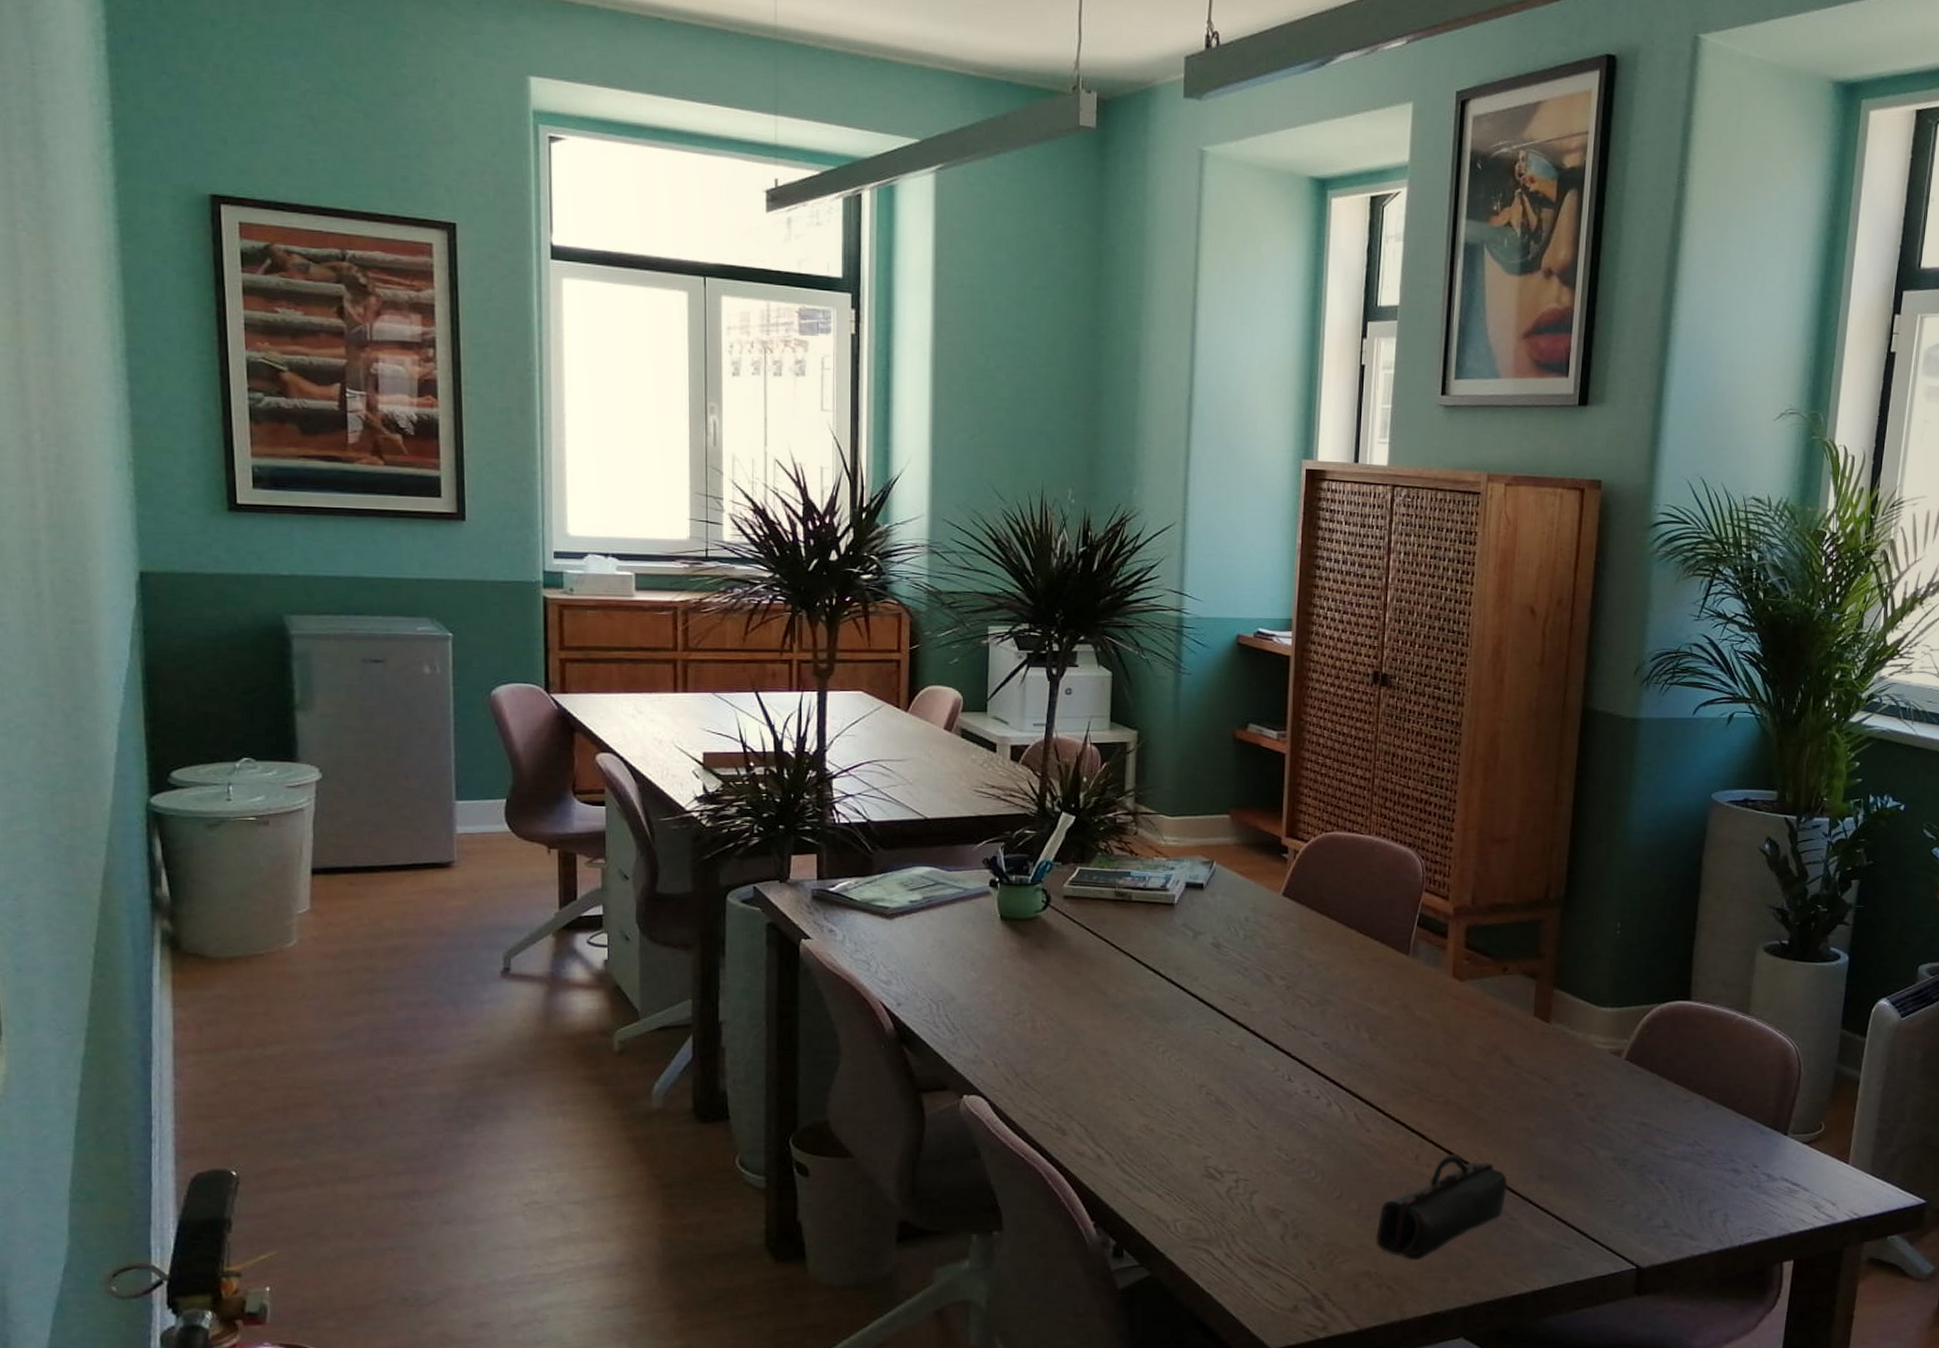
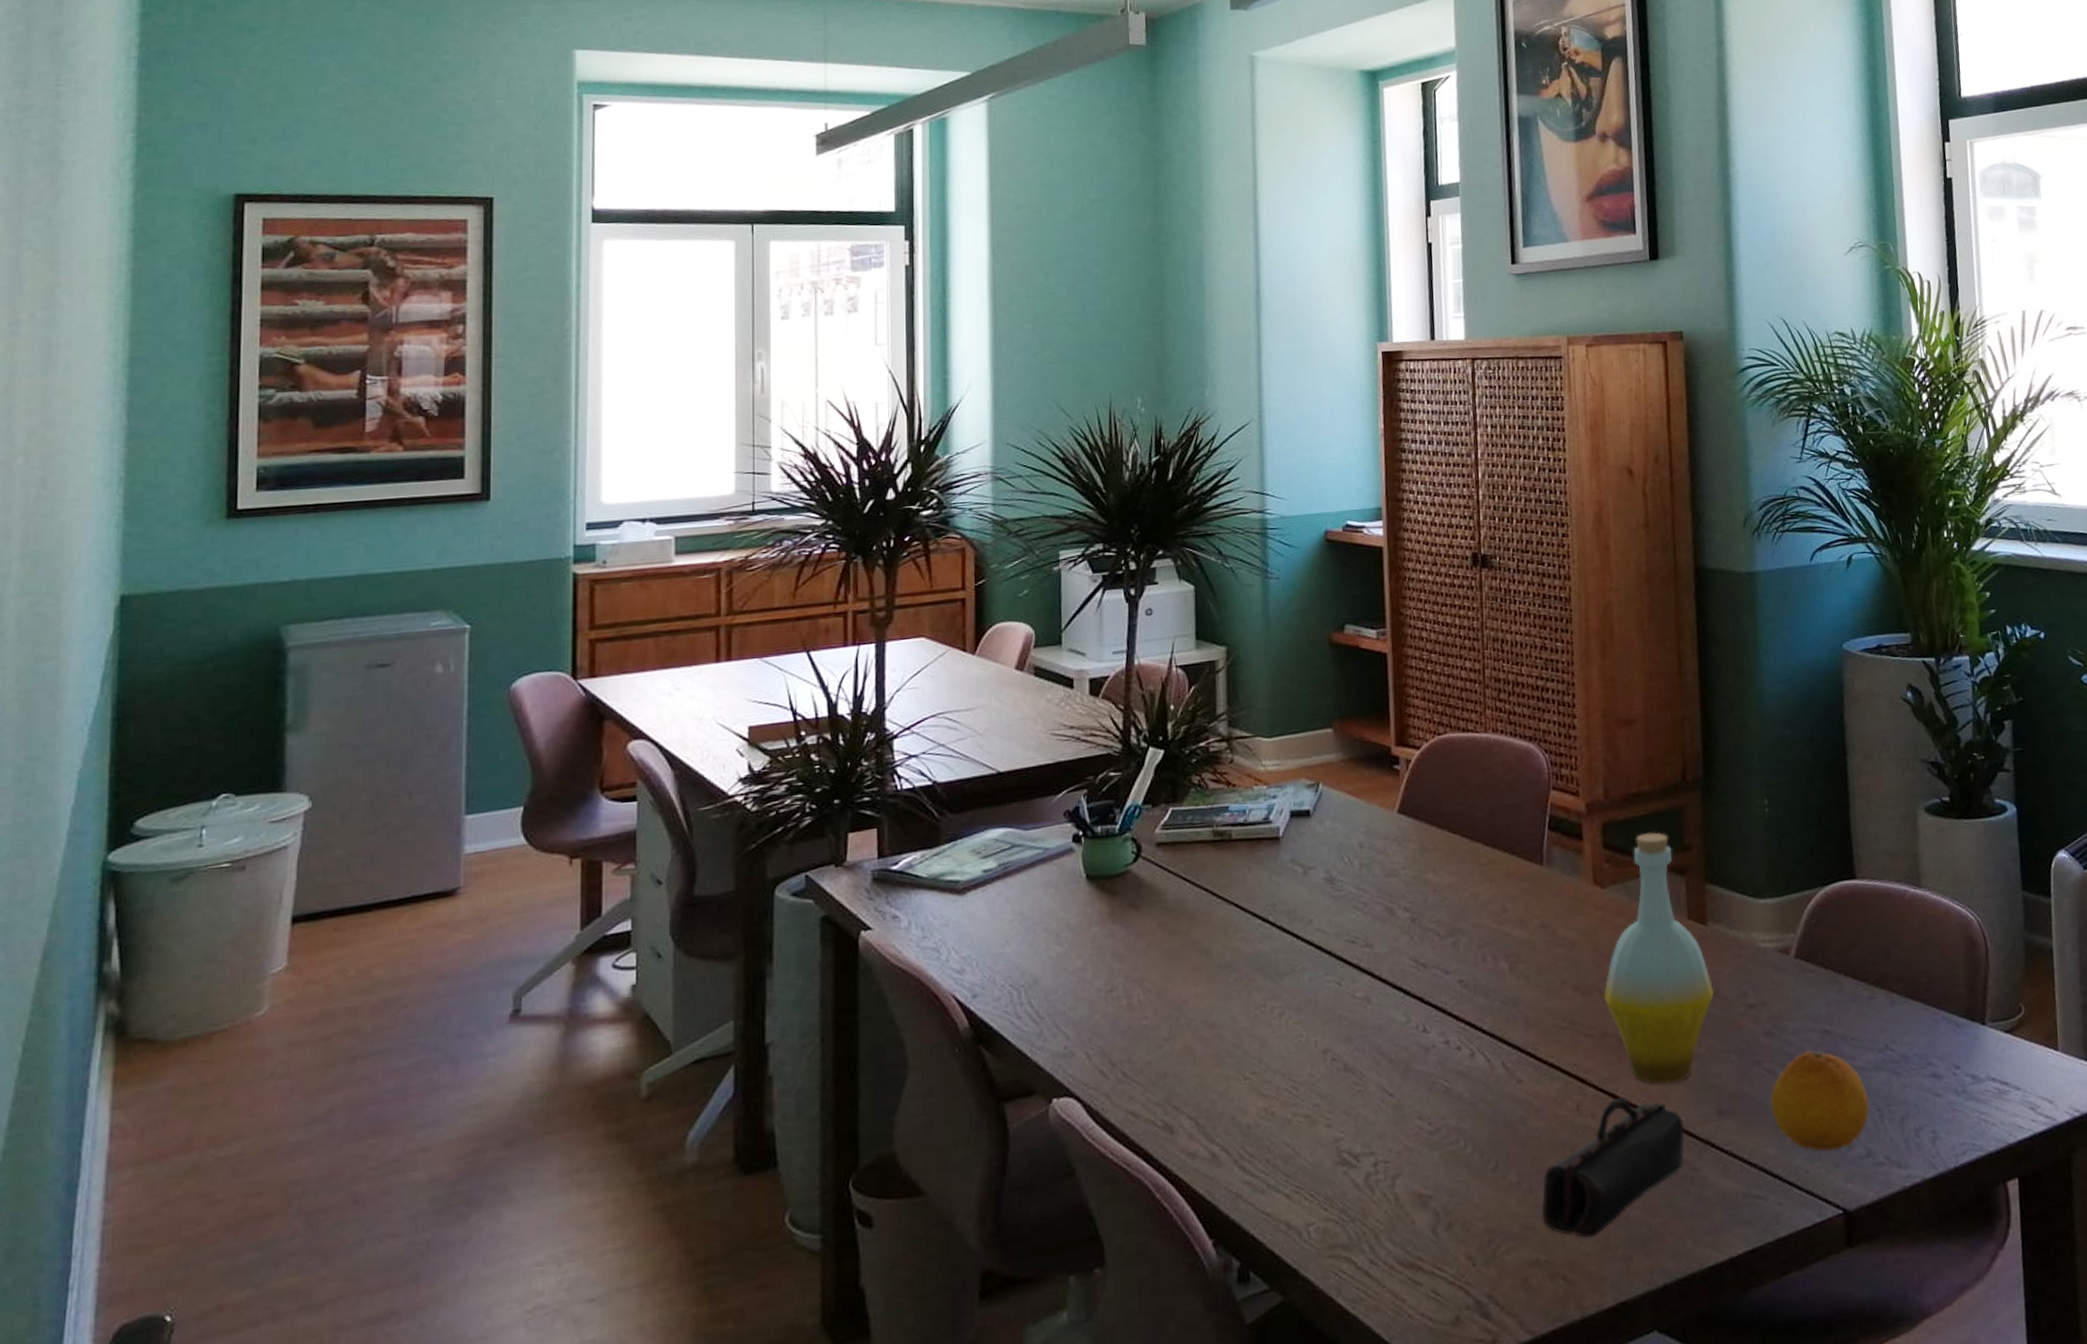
bottle: none [1450,939,1549,1148] -> present [1603,832,1714,1084]
fruit: none [1586,1137,1674,1219] -> present [1770,1051,1870,1152]

